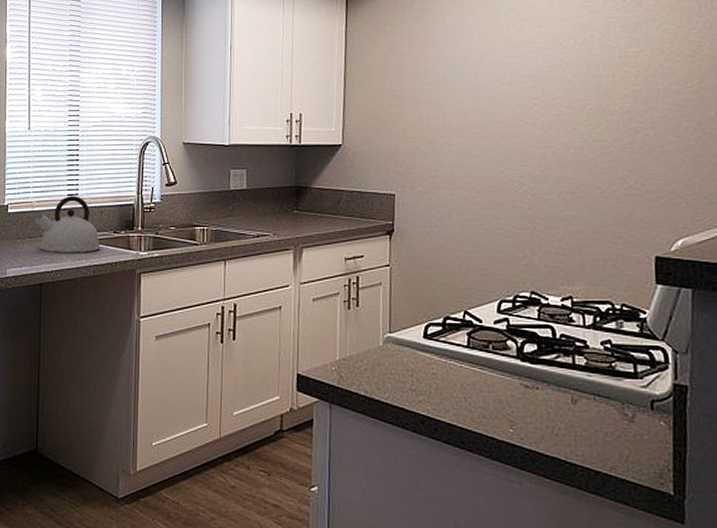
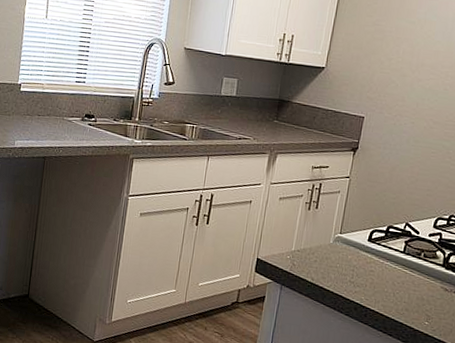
kettle: present [35,196,101,253] -> none [44,82,101,135]

